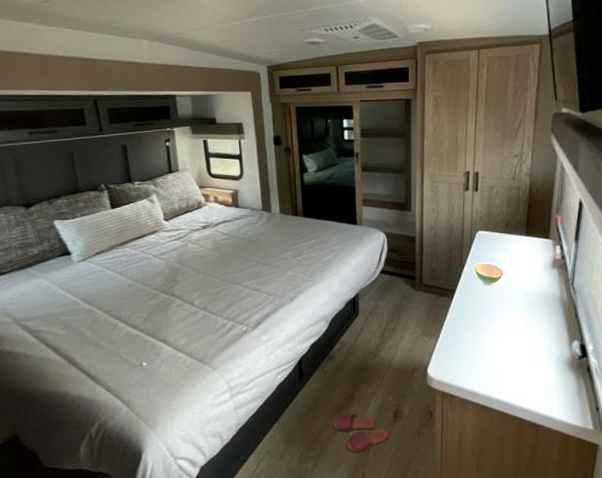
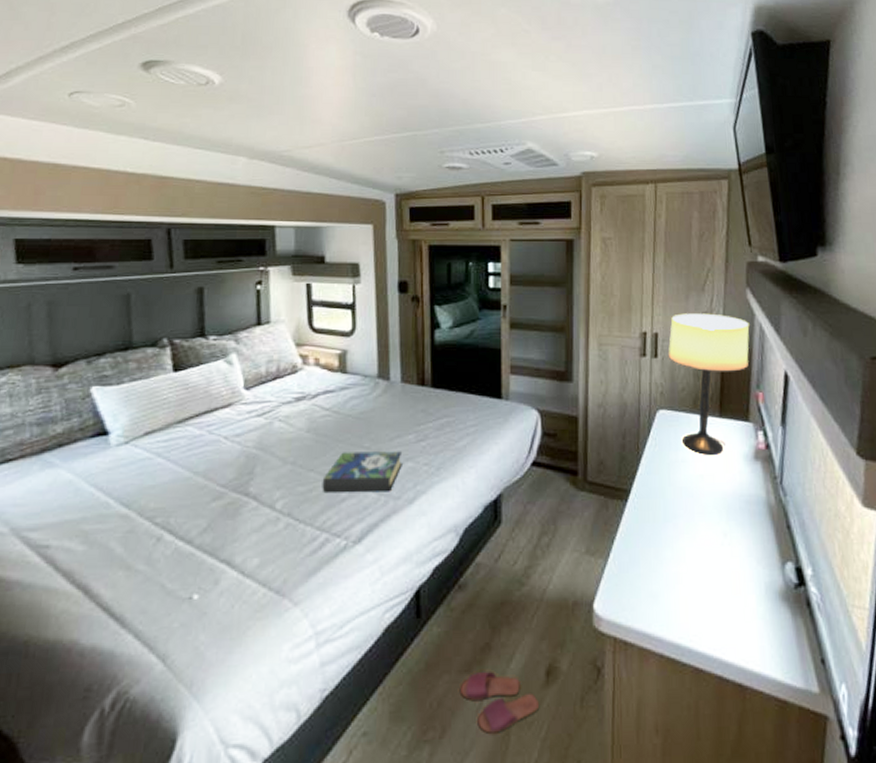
book: none [226,264,284,293] -> present [322,451,403,492]
bowl: present [474,263,503,286] -> none [654,453,692,485]
table lamp: none [486,155,553,264] -> present [668,313,750,455]

